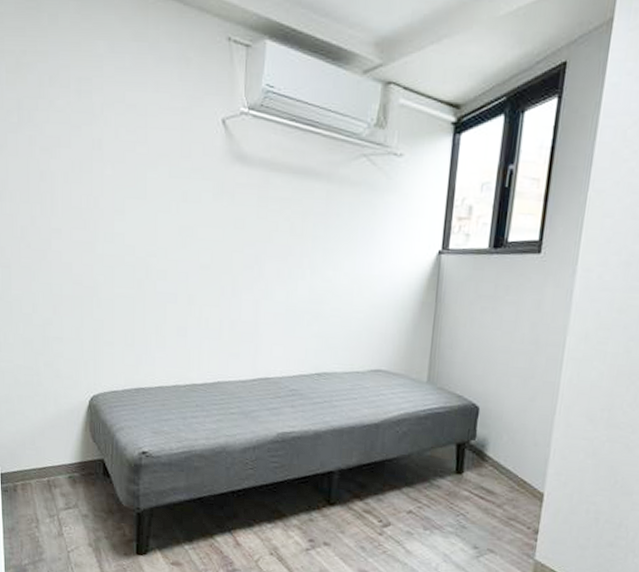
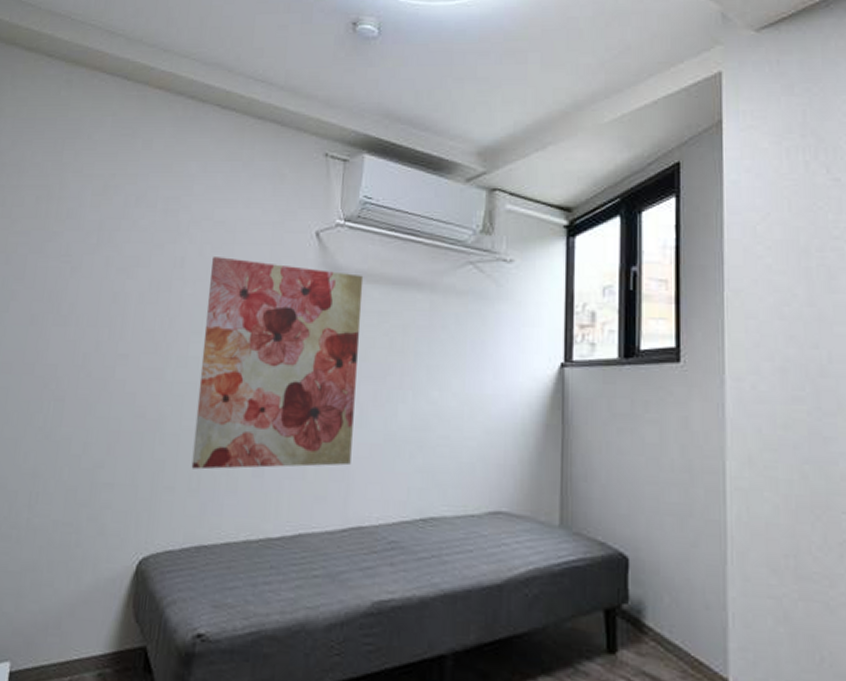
wall art: none [126,140,267,330] -> present [191,257,364,470]

